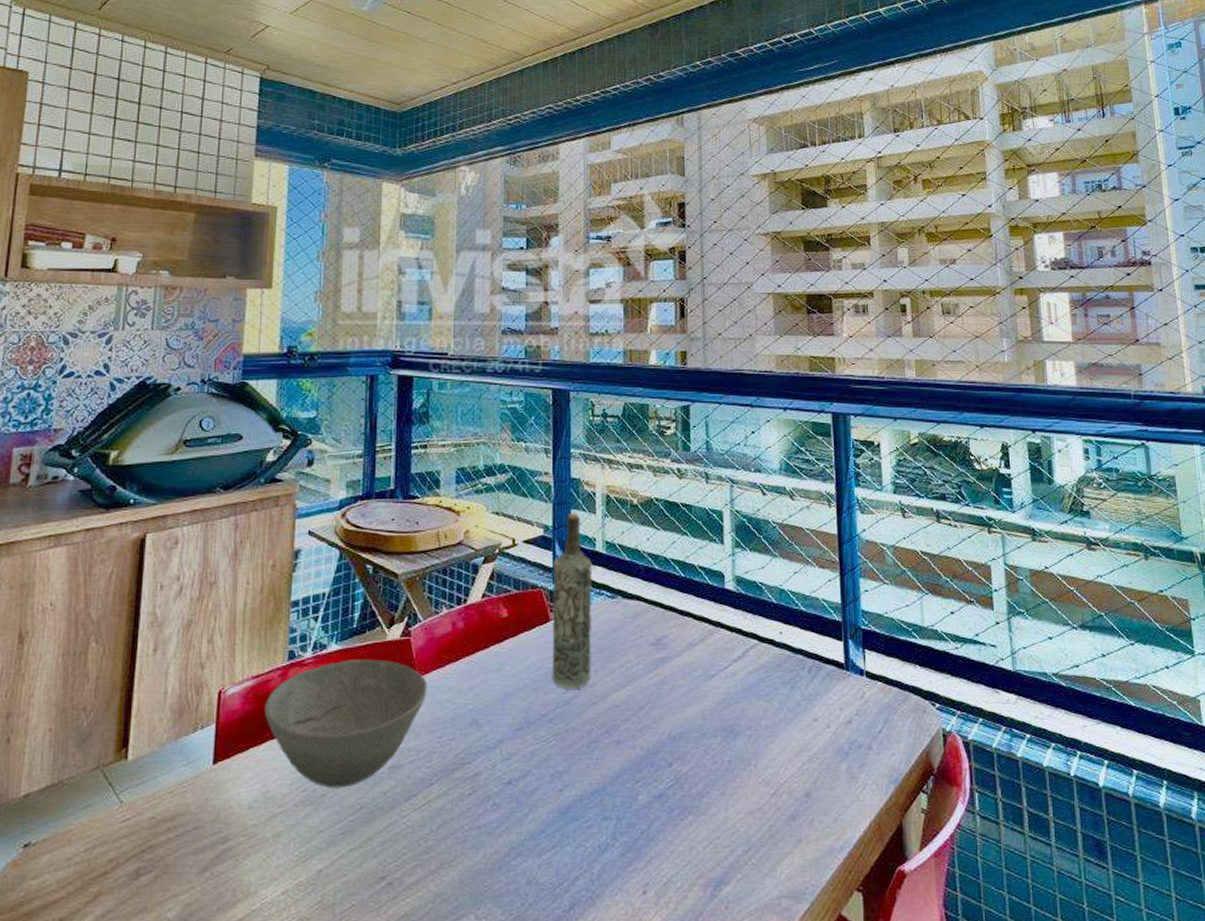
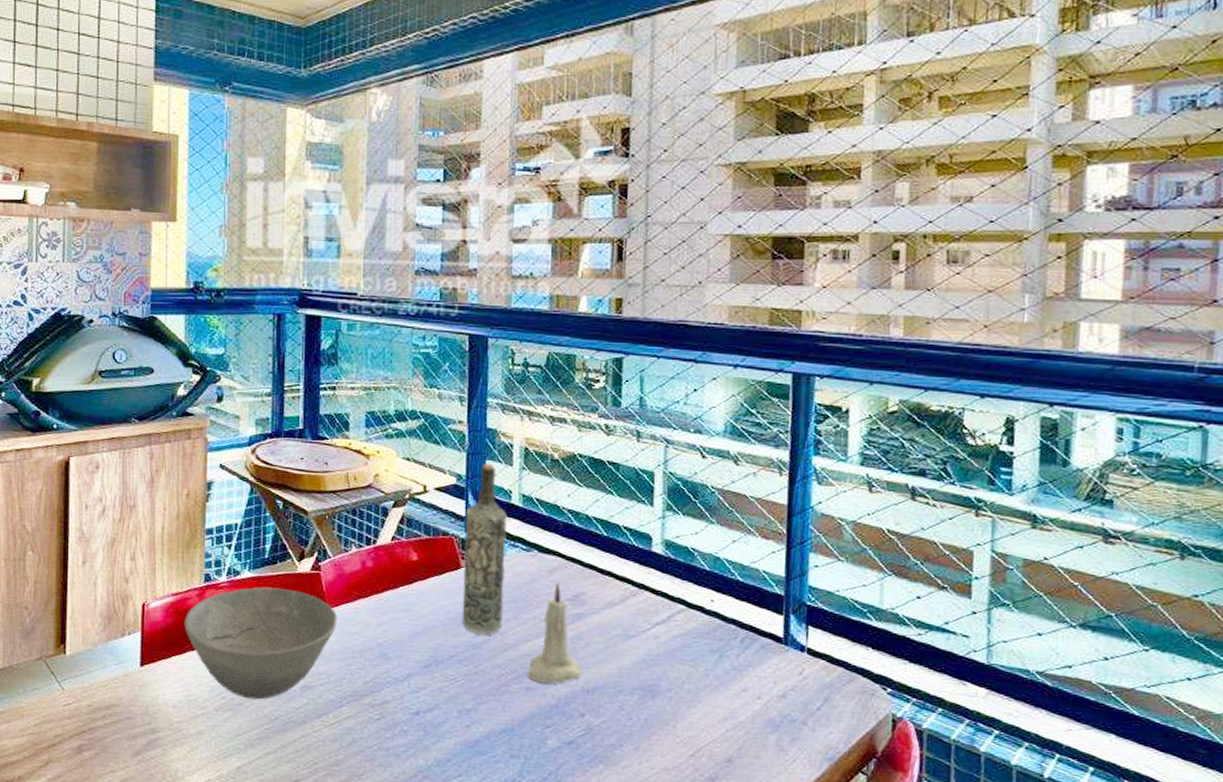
candle: none [616,628,668,735] -> present [527,582,582,684]

